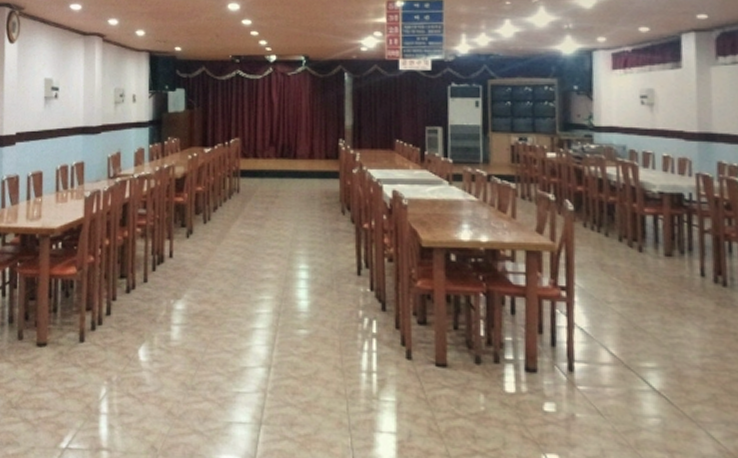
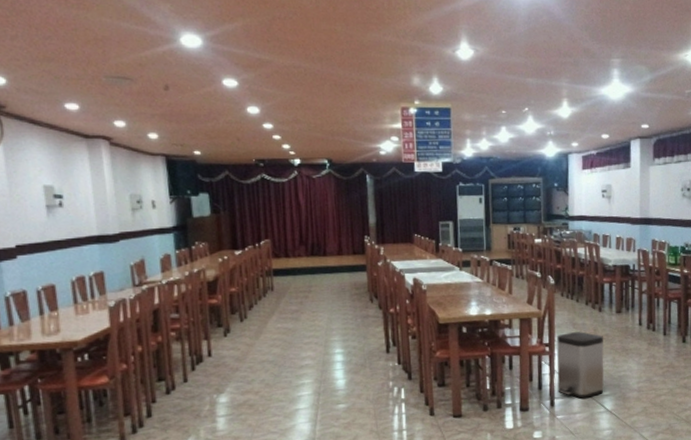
pedal bin: none [577,275,648,369] -> present [557,331,604,400]

